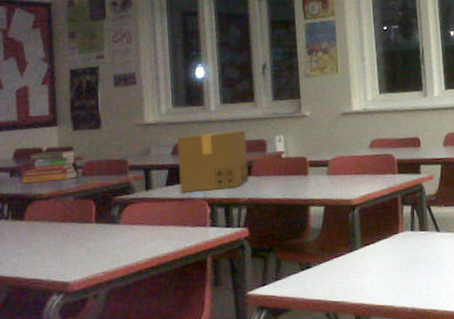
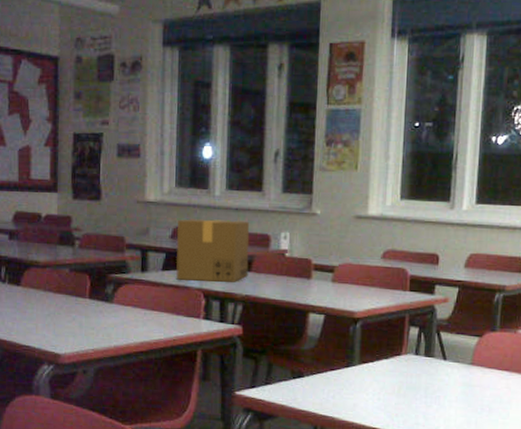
books: present [22,150,77,183] -> none [20,218,74,251]

